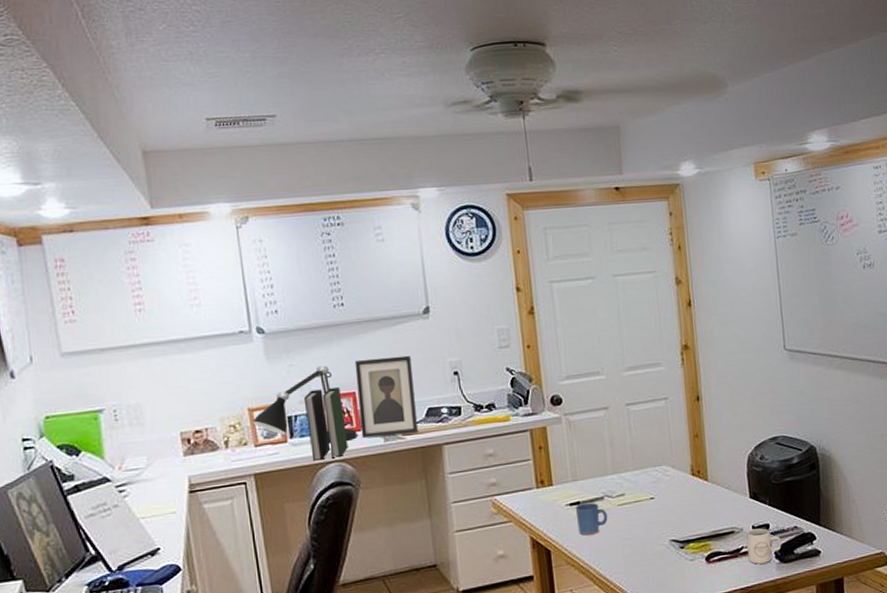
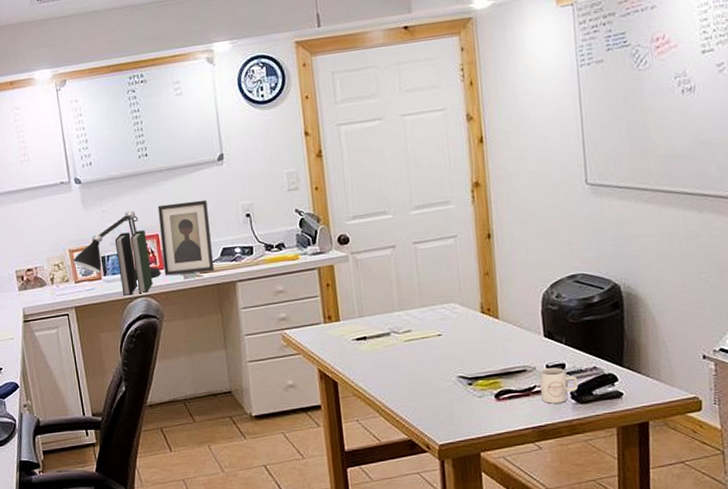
mug: present [575,502,608,536] -> none [361,338,394,369]

